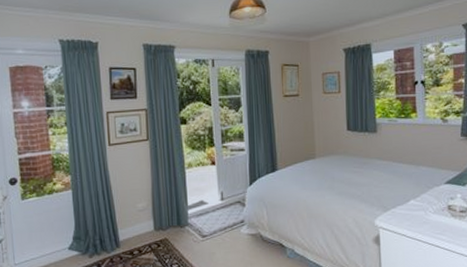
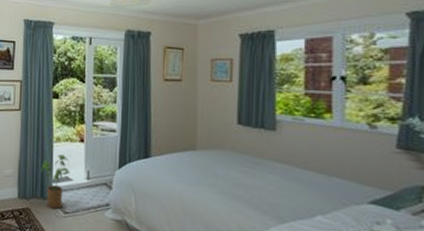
house plant: none [174,180,205,234] -> present [40,154,70,209]

